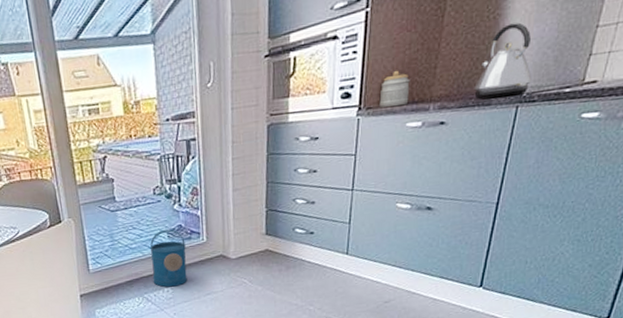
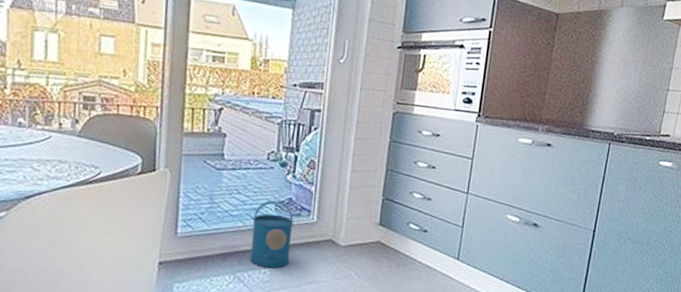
jar: present [379,70,410,108] -> none [496,88,523,122]
kettle: present [474,22,532,100] -> none [575,71,621,135]

